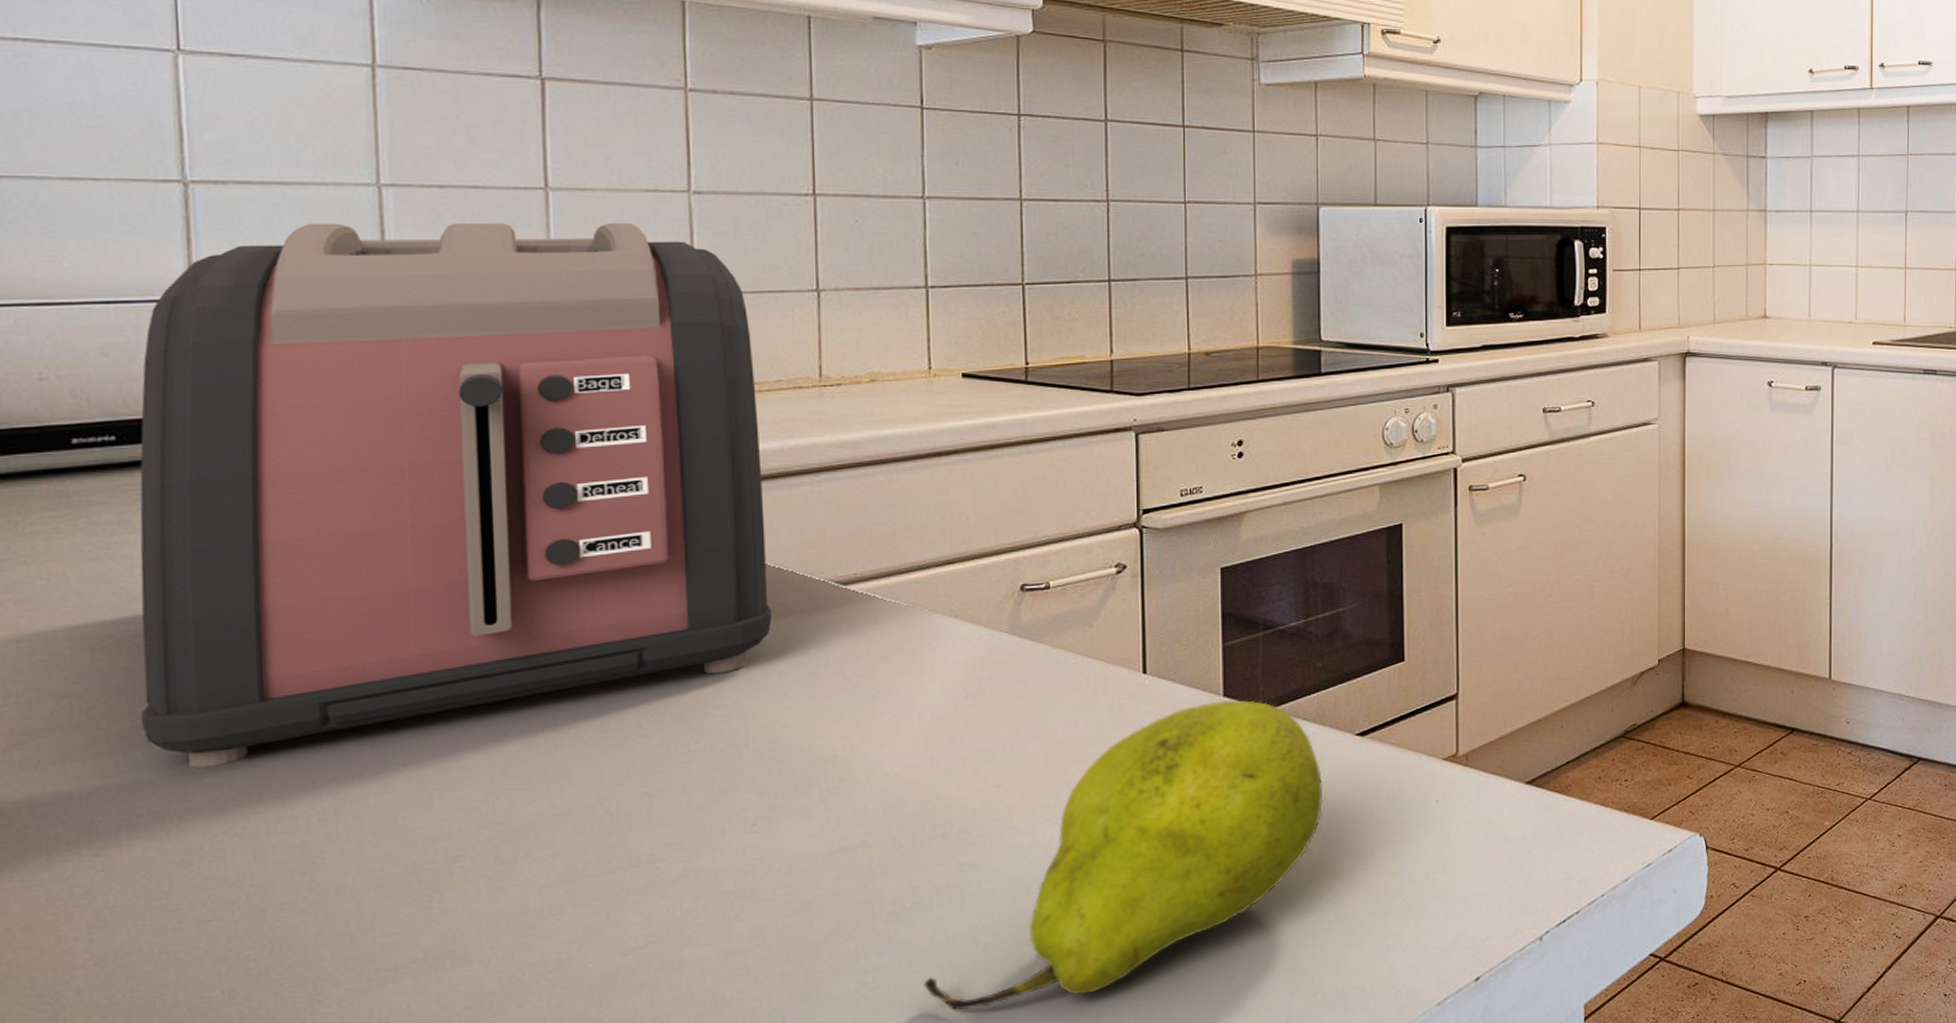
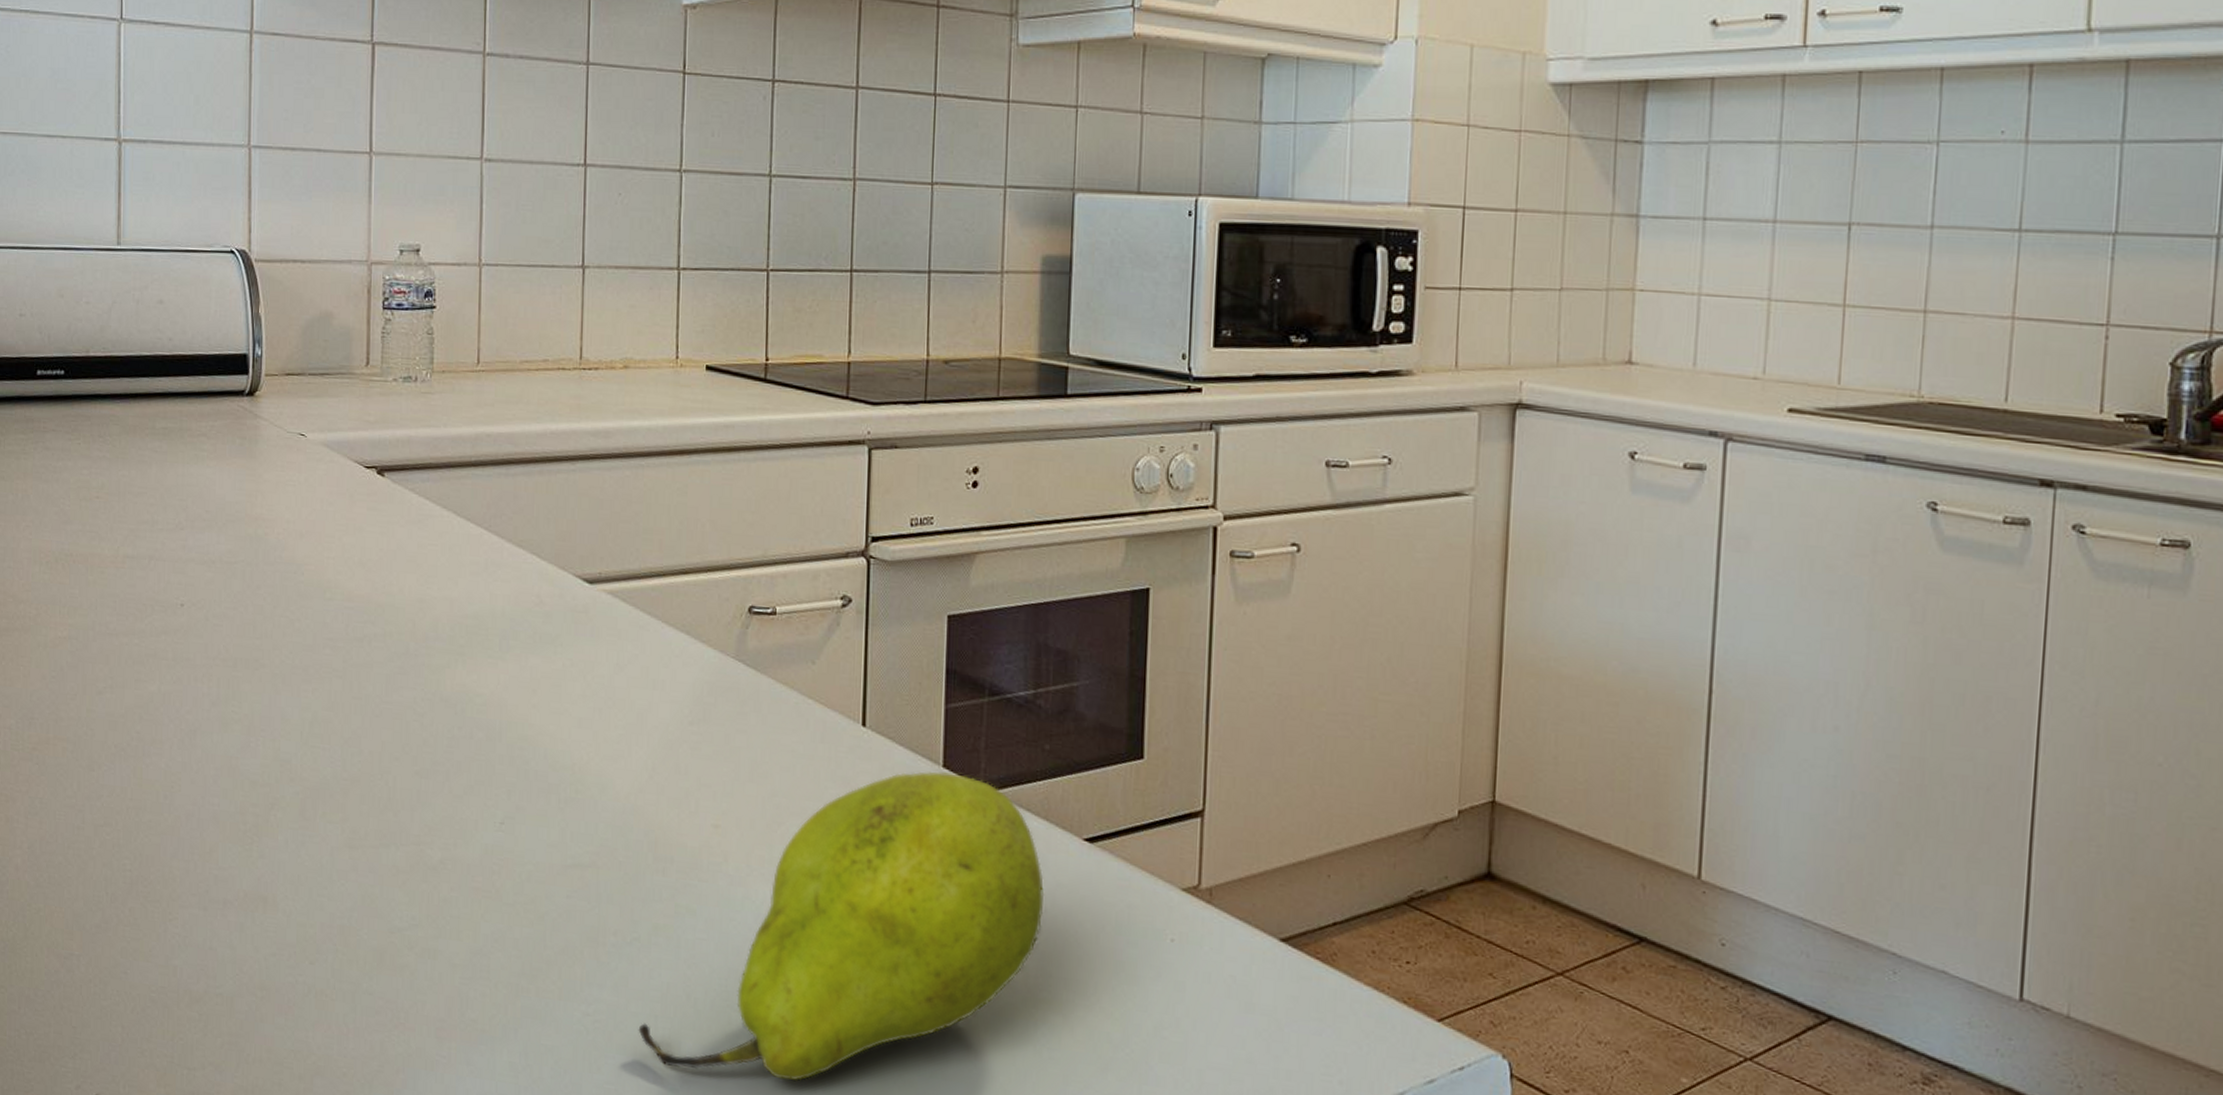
toaster: present [140,222,772,768] -> none [67,181,528,683]

